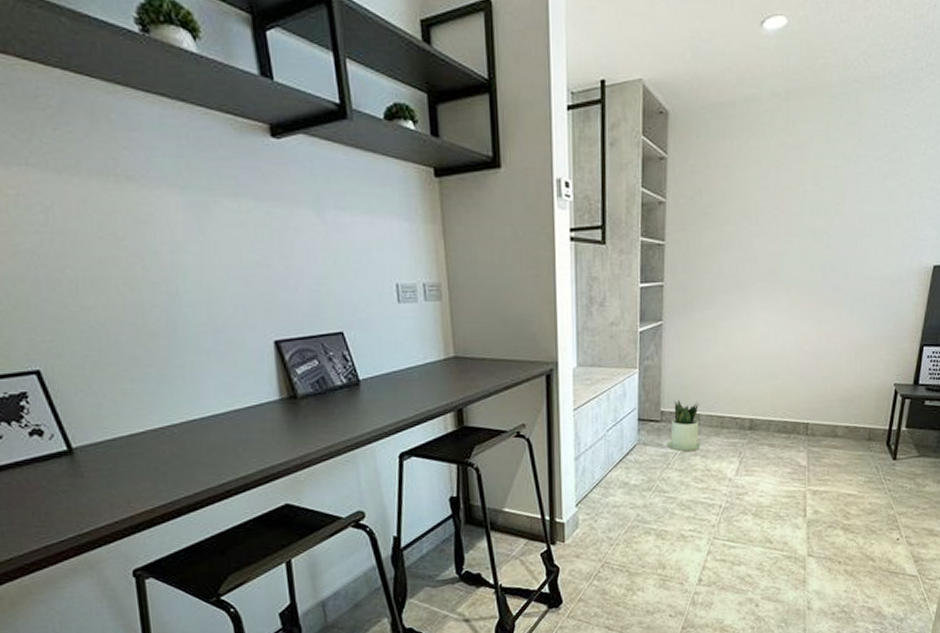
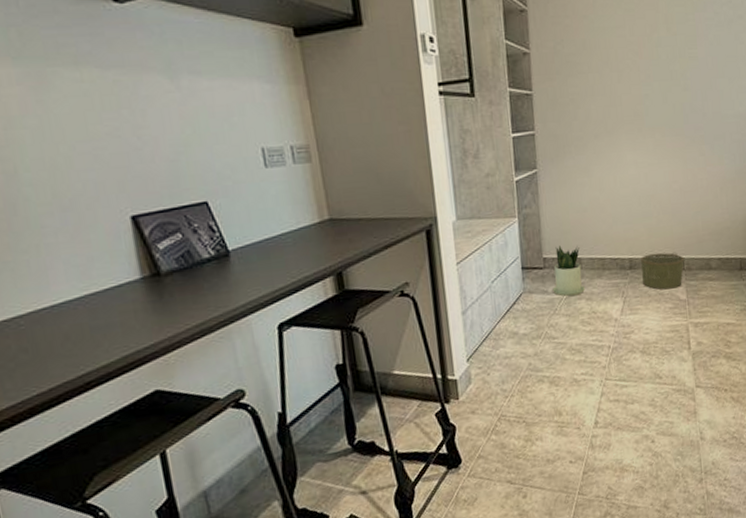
basket: none [762,415,808,454] -> present [641,252,684,290]

